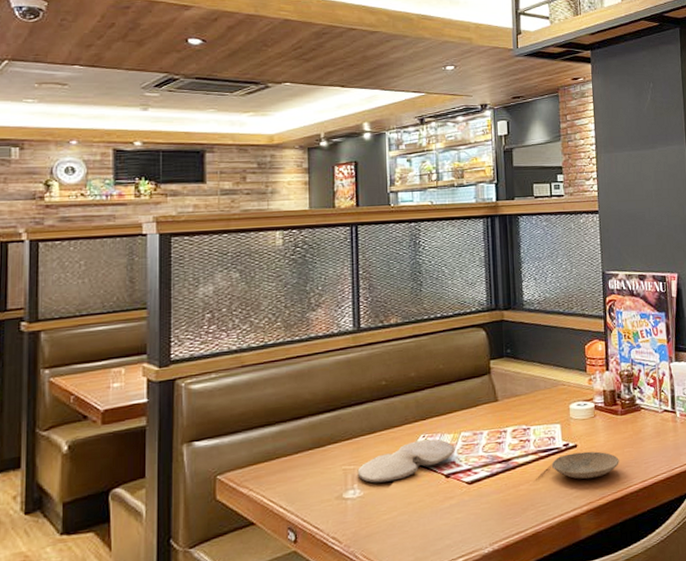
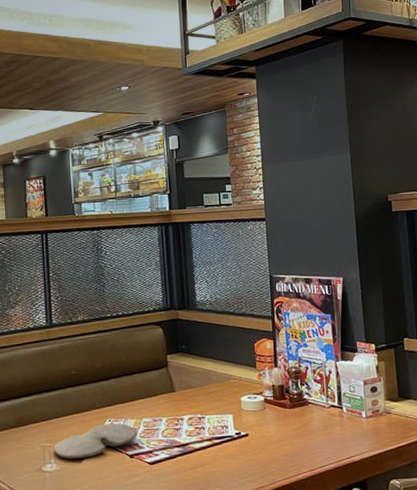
plate: present [551,451,619,480] -> none [224,440,289,466]

